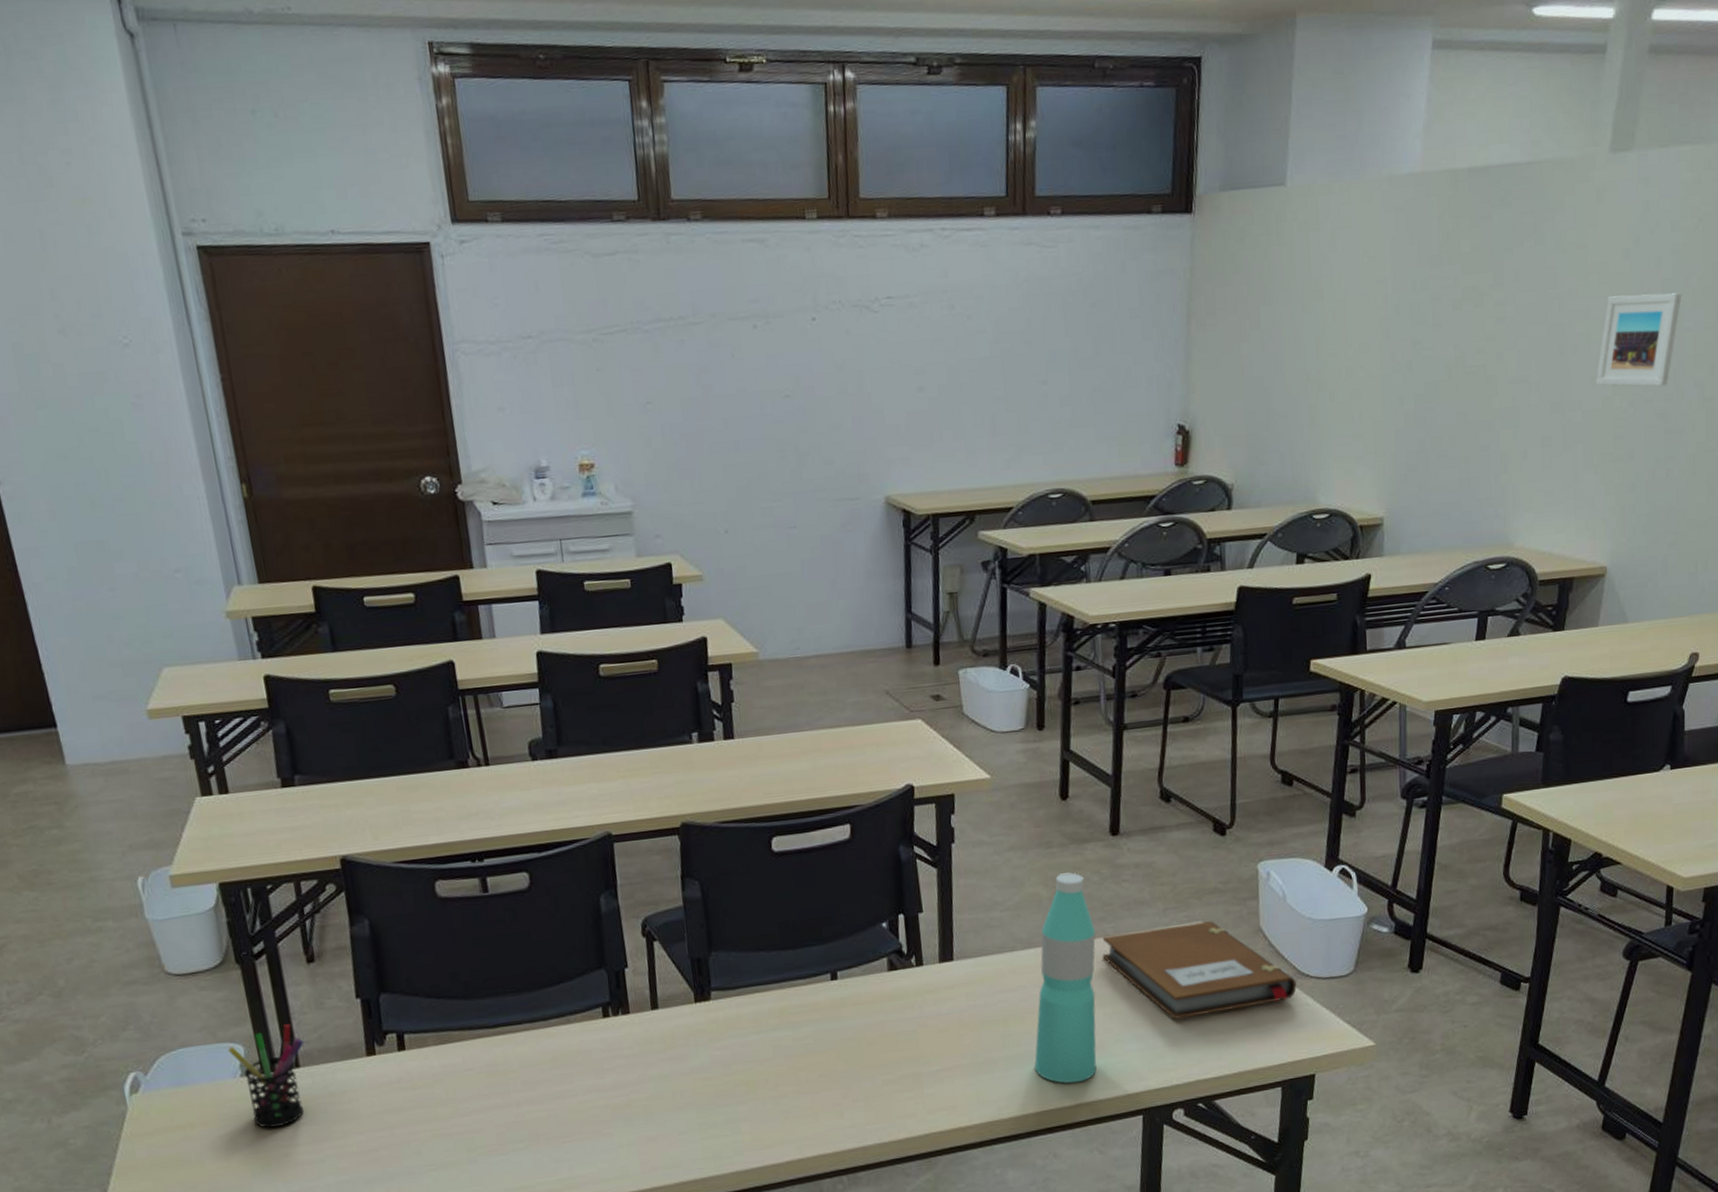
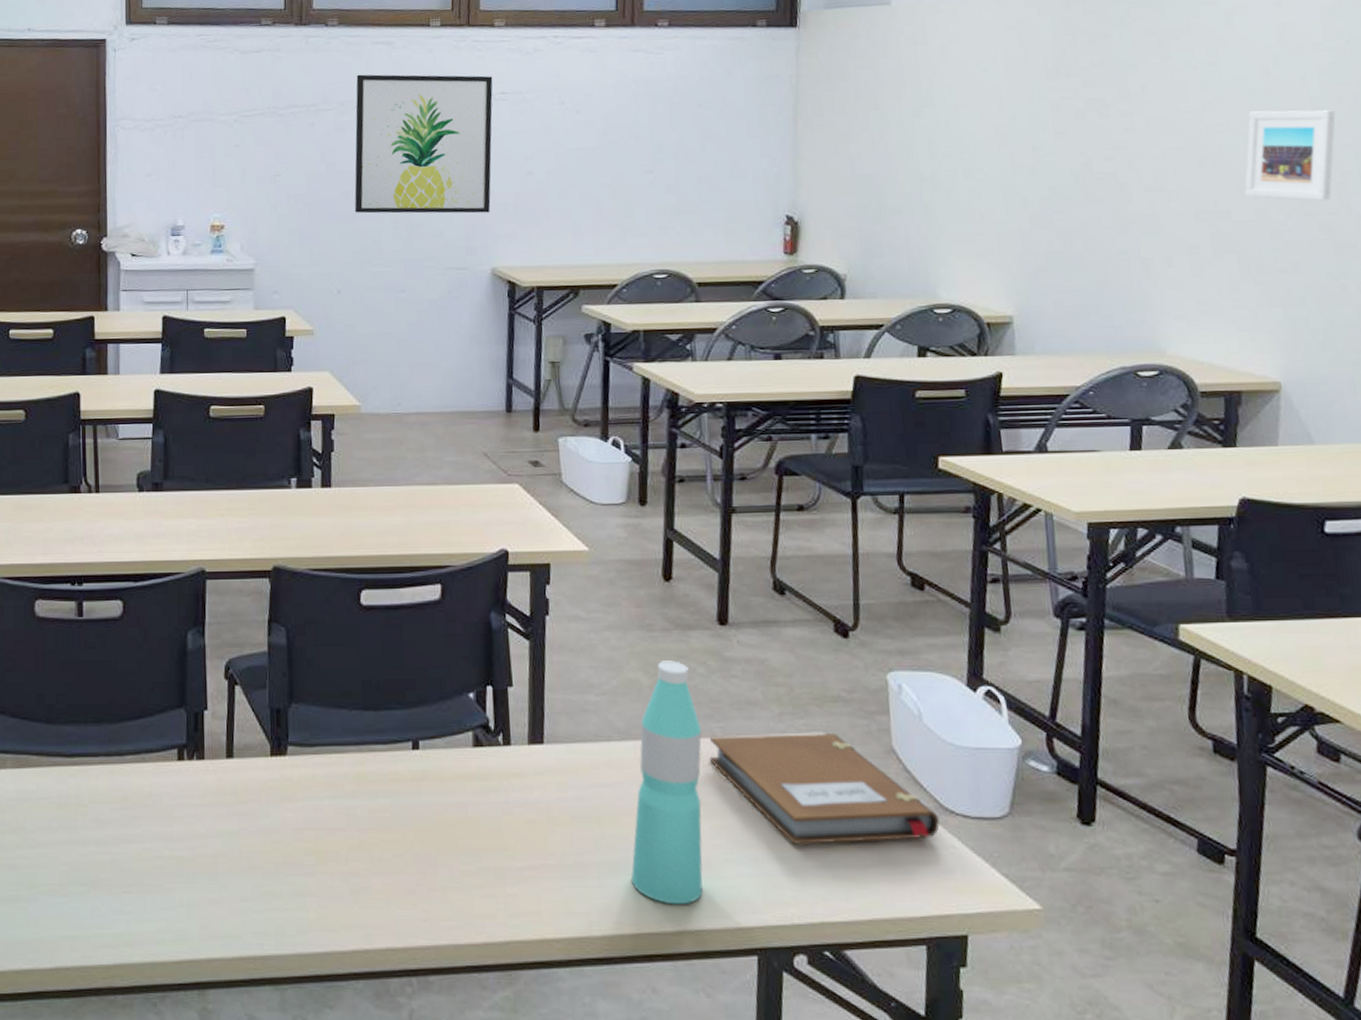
wall art: none [727,277,881,443] -> present [354,74,493,214]

